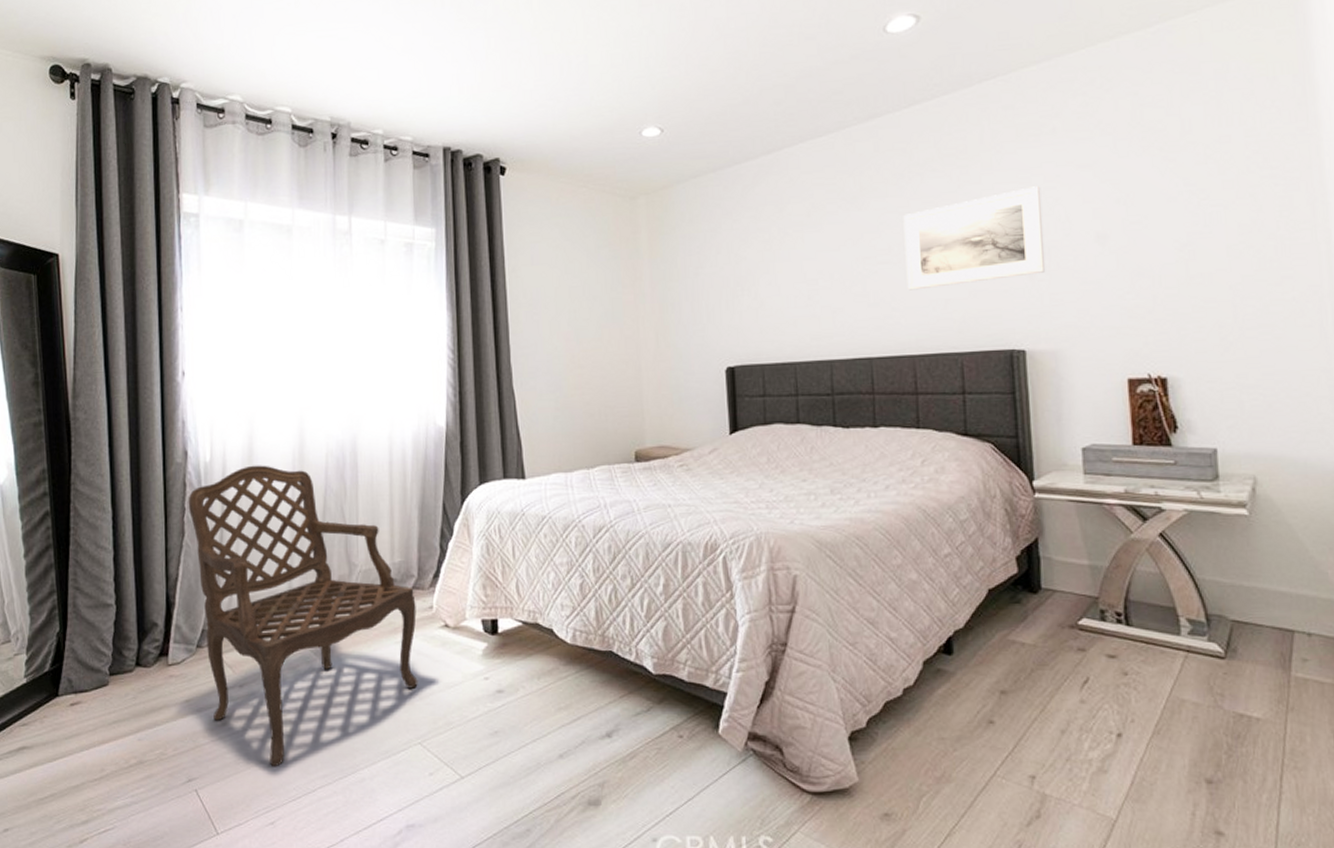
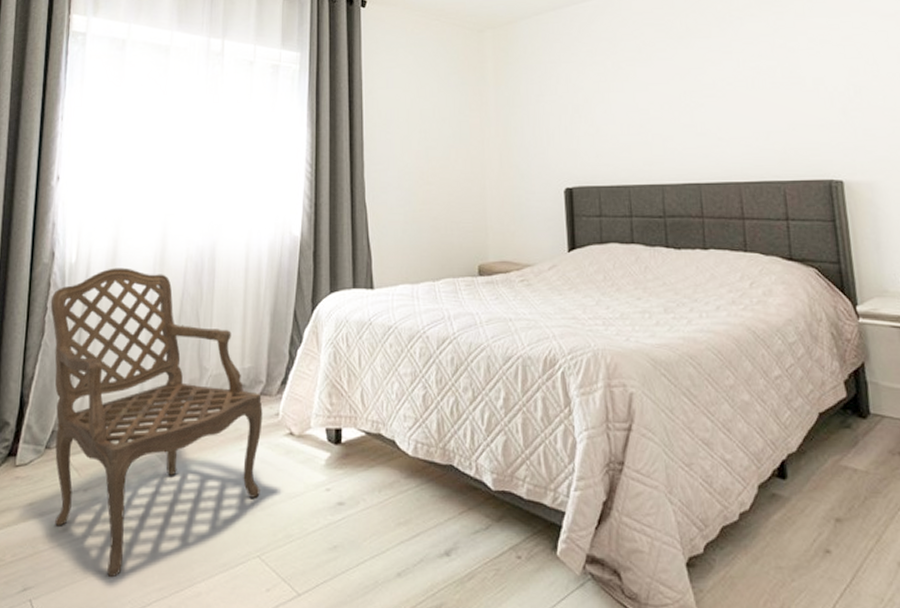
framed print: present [903,186,1046,291] -> none [726,32,858,122]

